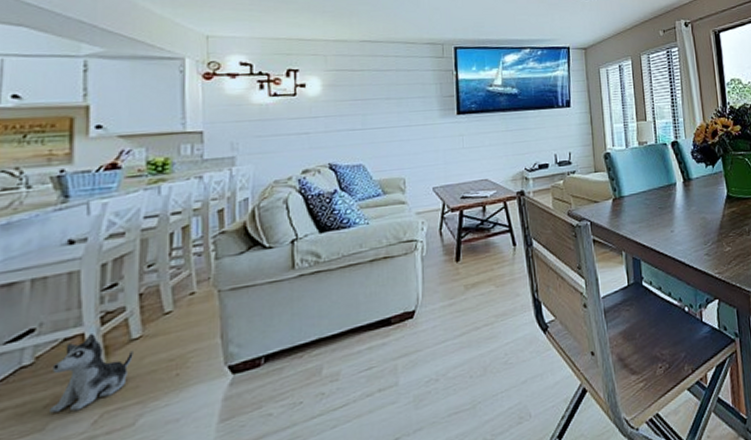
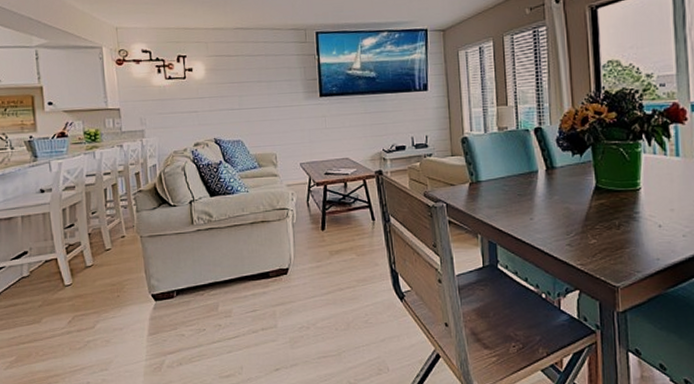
plush toy: present [50,334,133,413] -> none [40,259,89,312]

